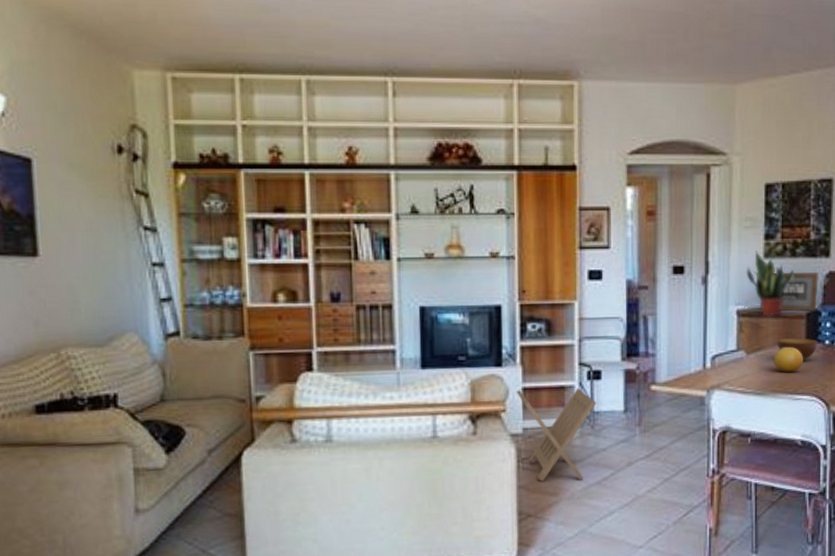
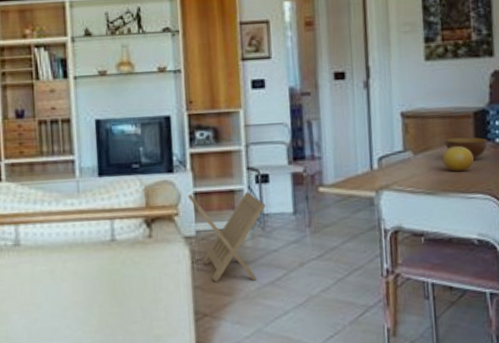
potted plant: present [745,250,795,318] -> none [407,53,458,118]
picture frame: present [760,272,819,312] -> none [424,72,485,112]

